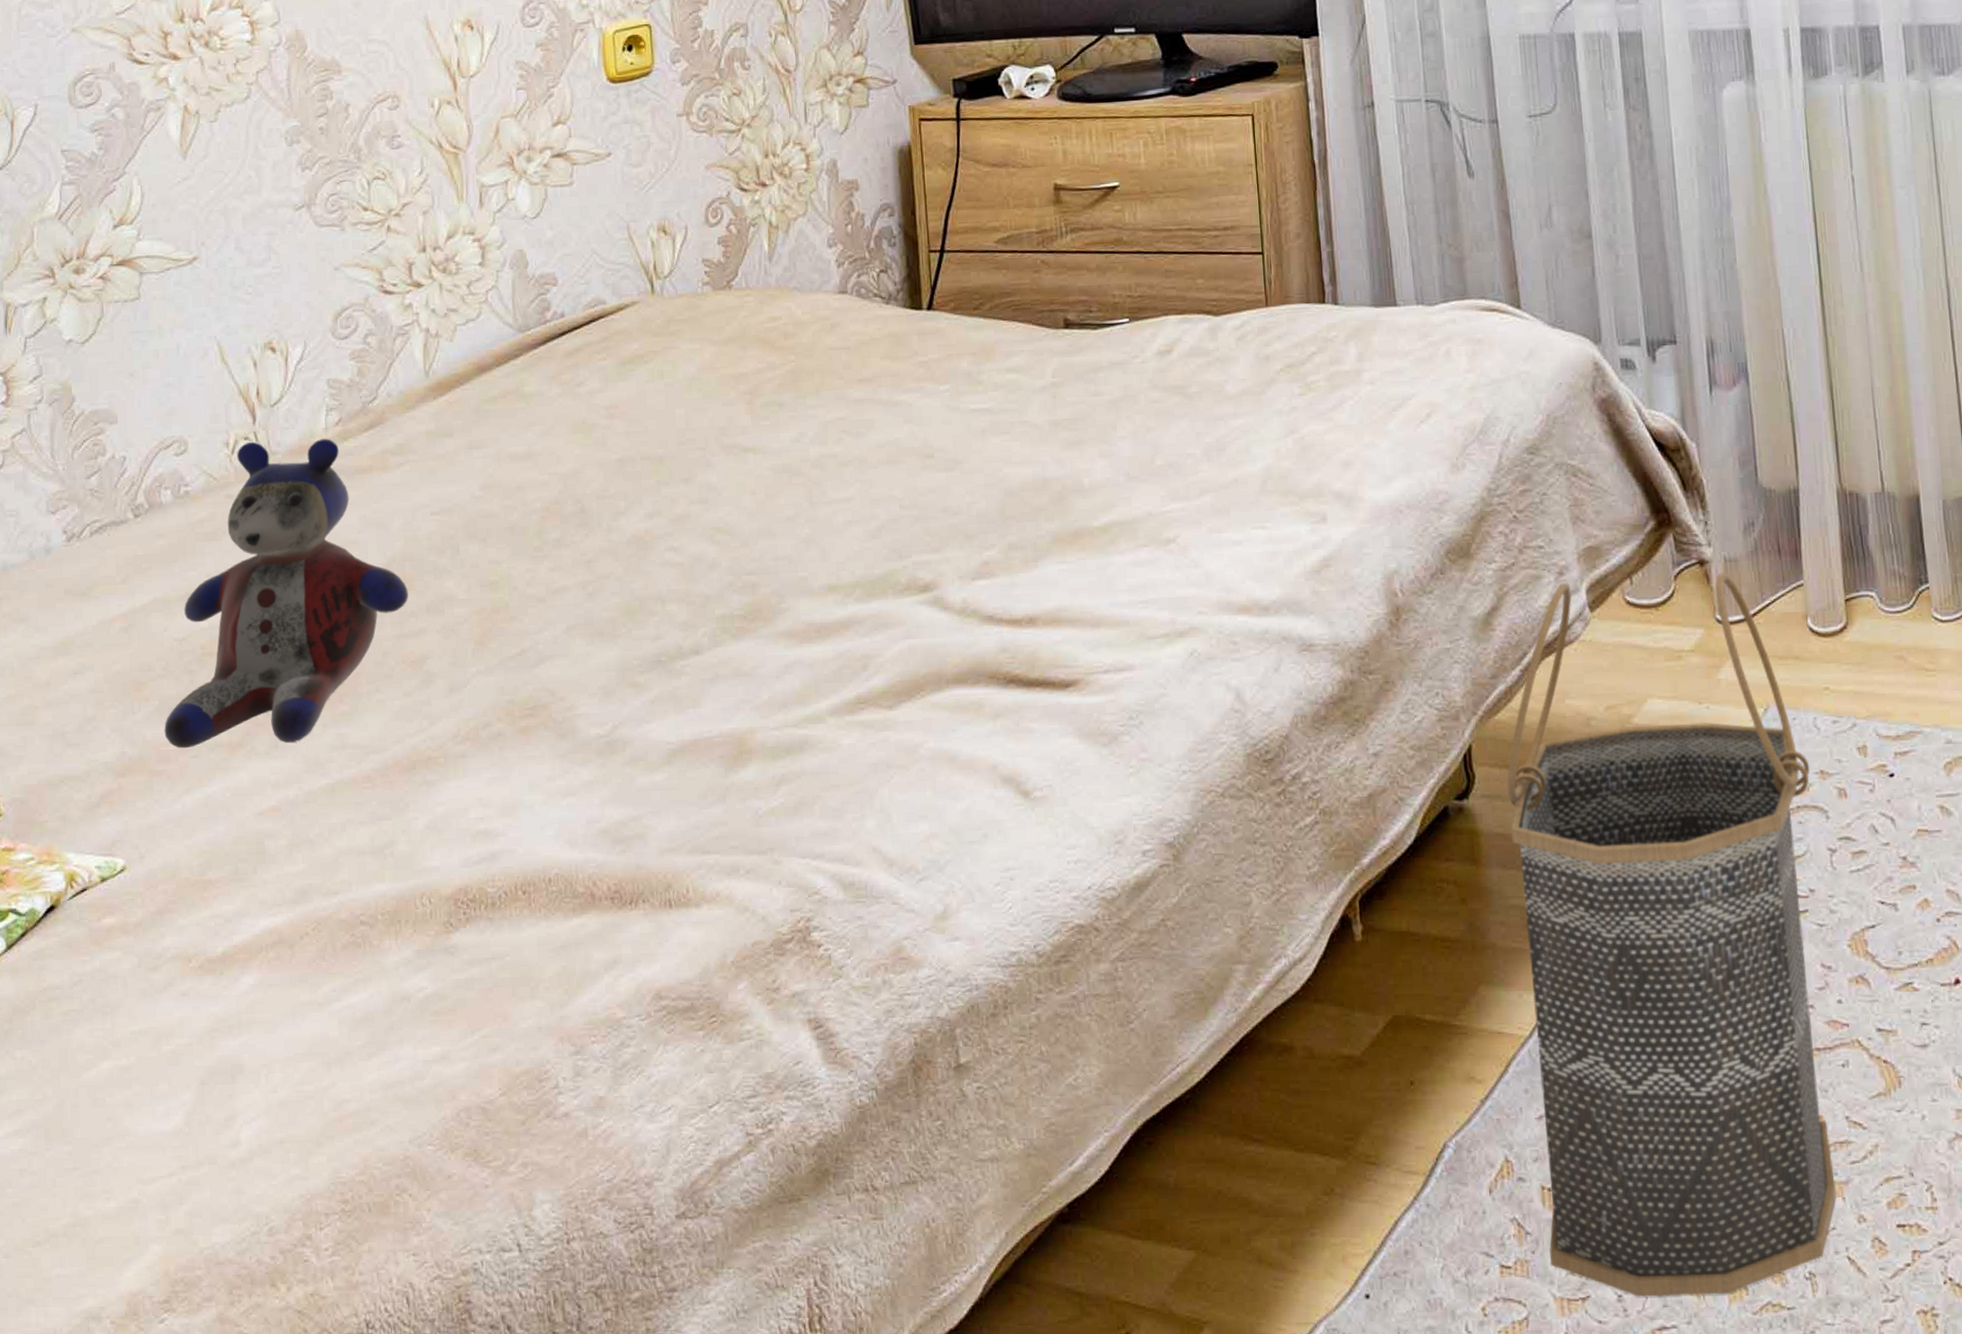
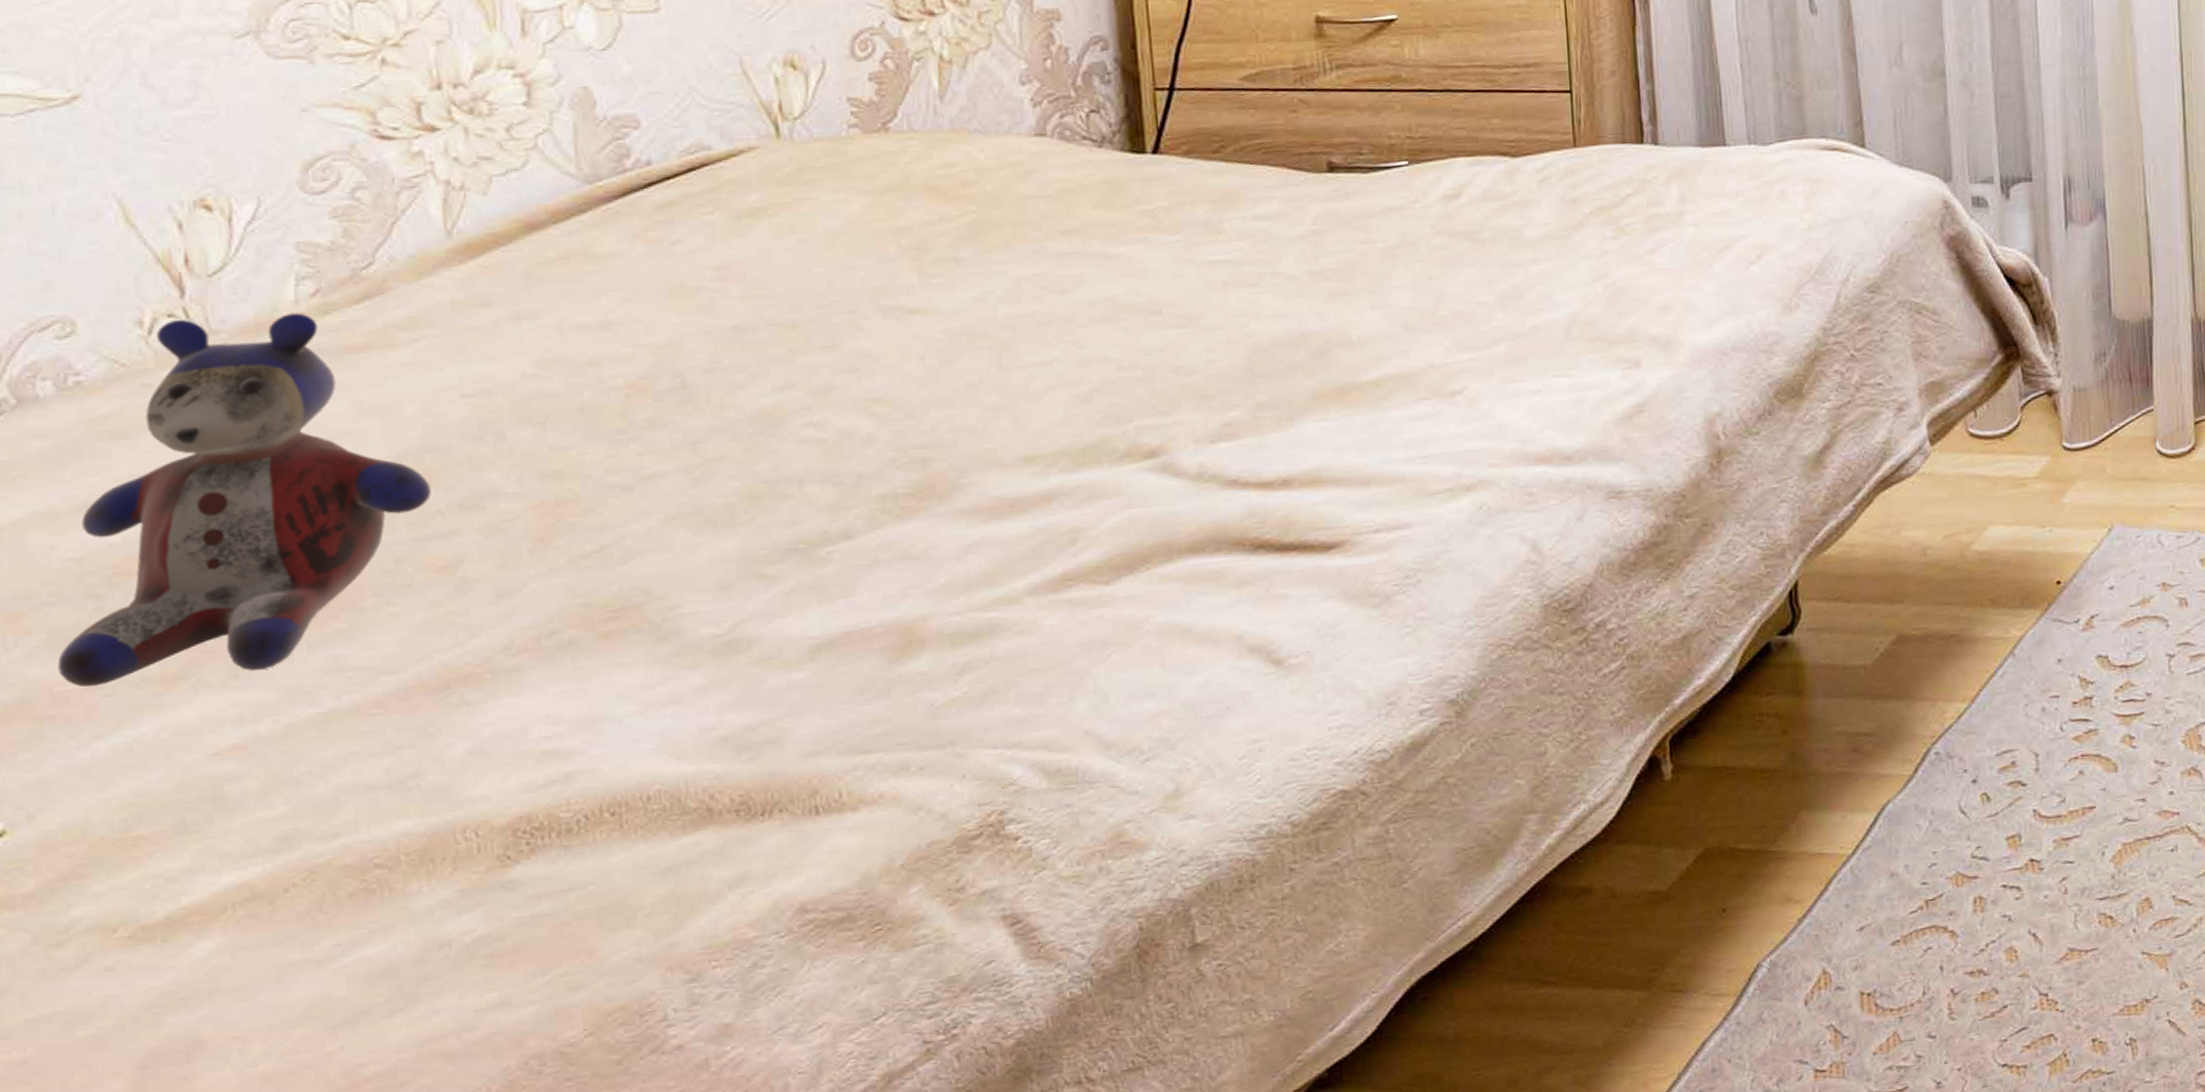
basket: present [1506,573,1837,1297] -> none [1834,402,2160,1082]

